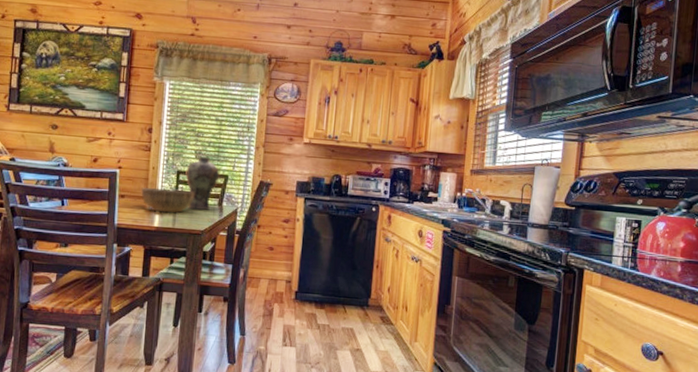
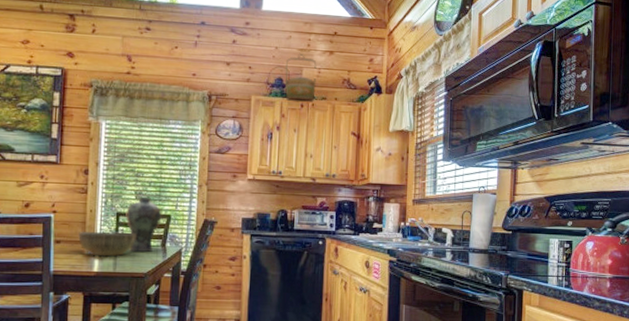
decorative basket: none [344,17,378,68] -> present [285,53,317,103]

